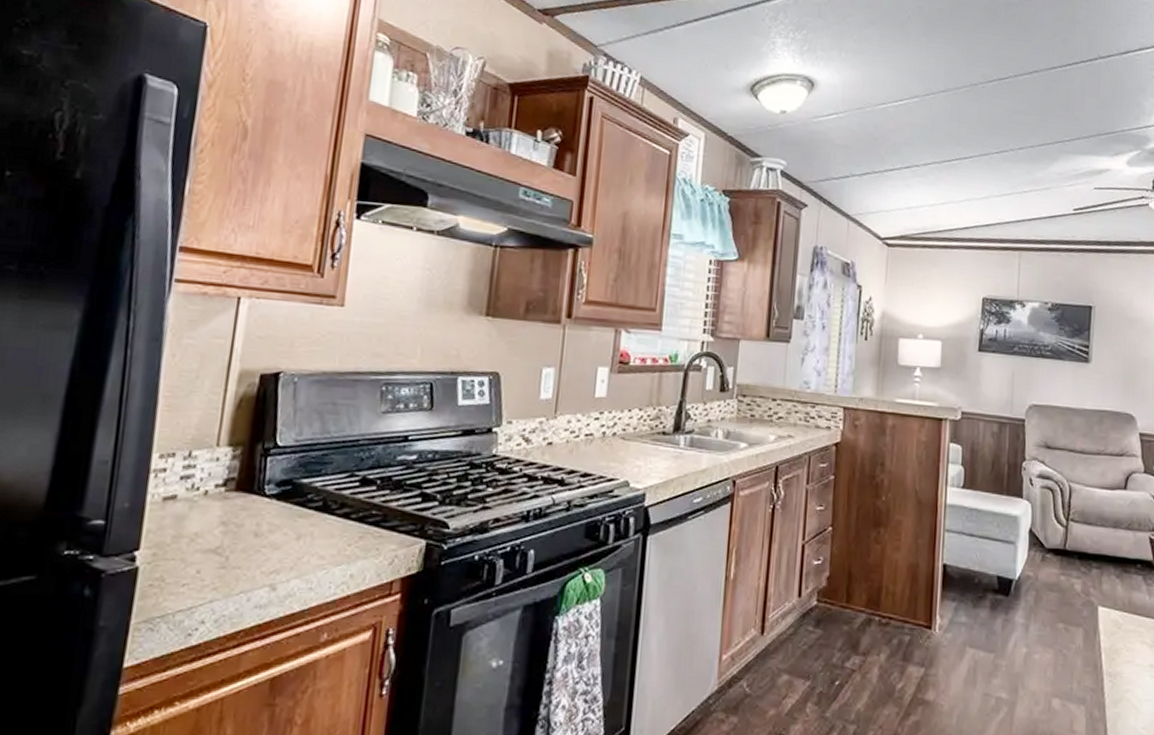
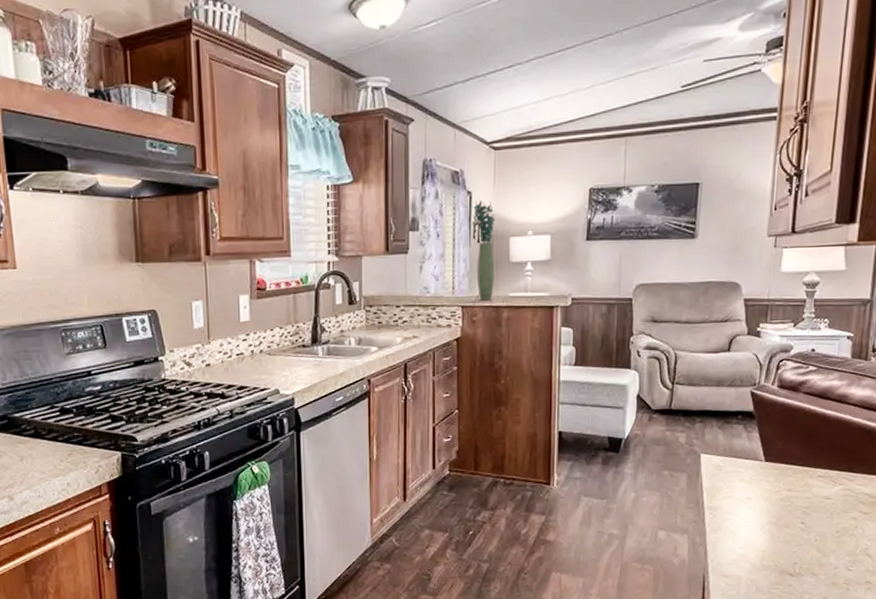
vase: none [861,296,885,404] -> present [475,201,495,301]

